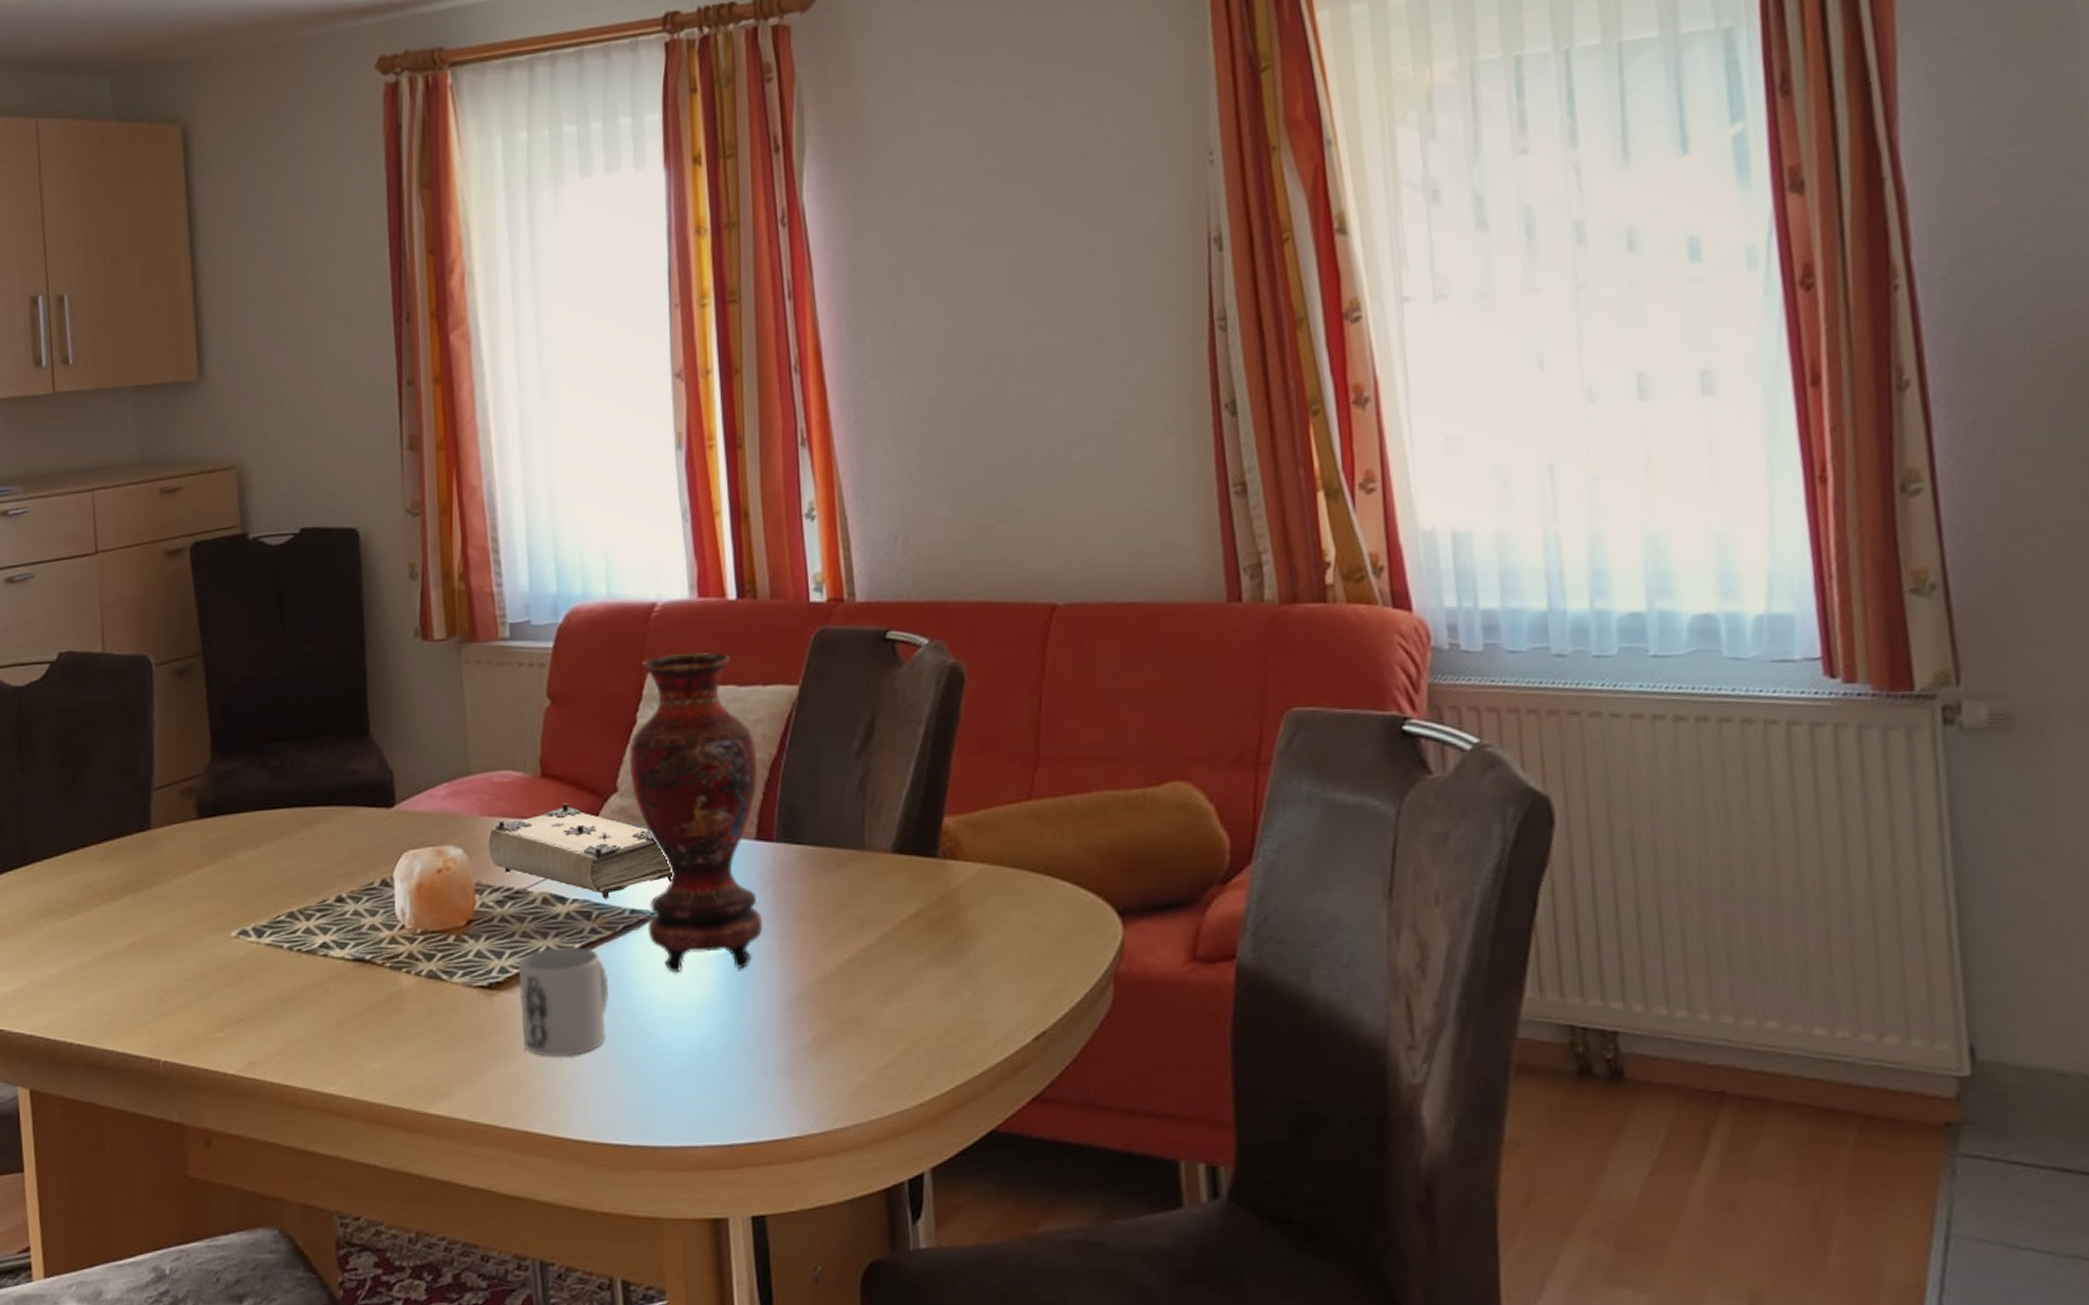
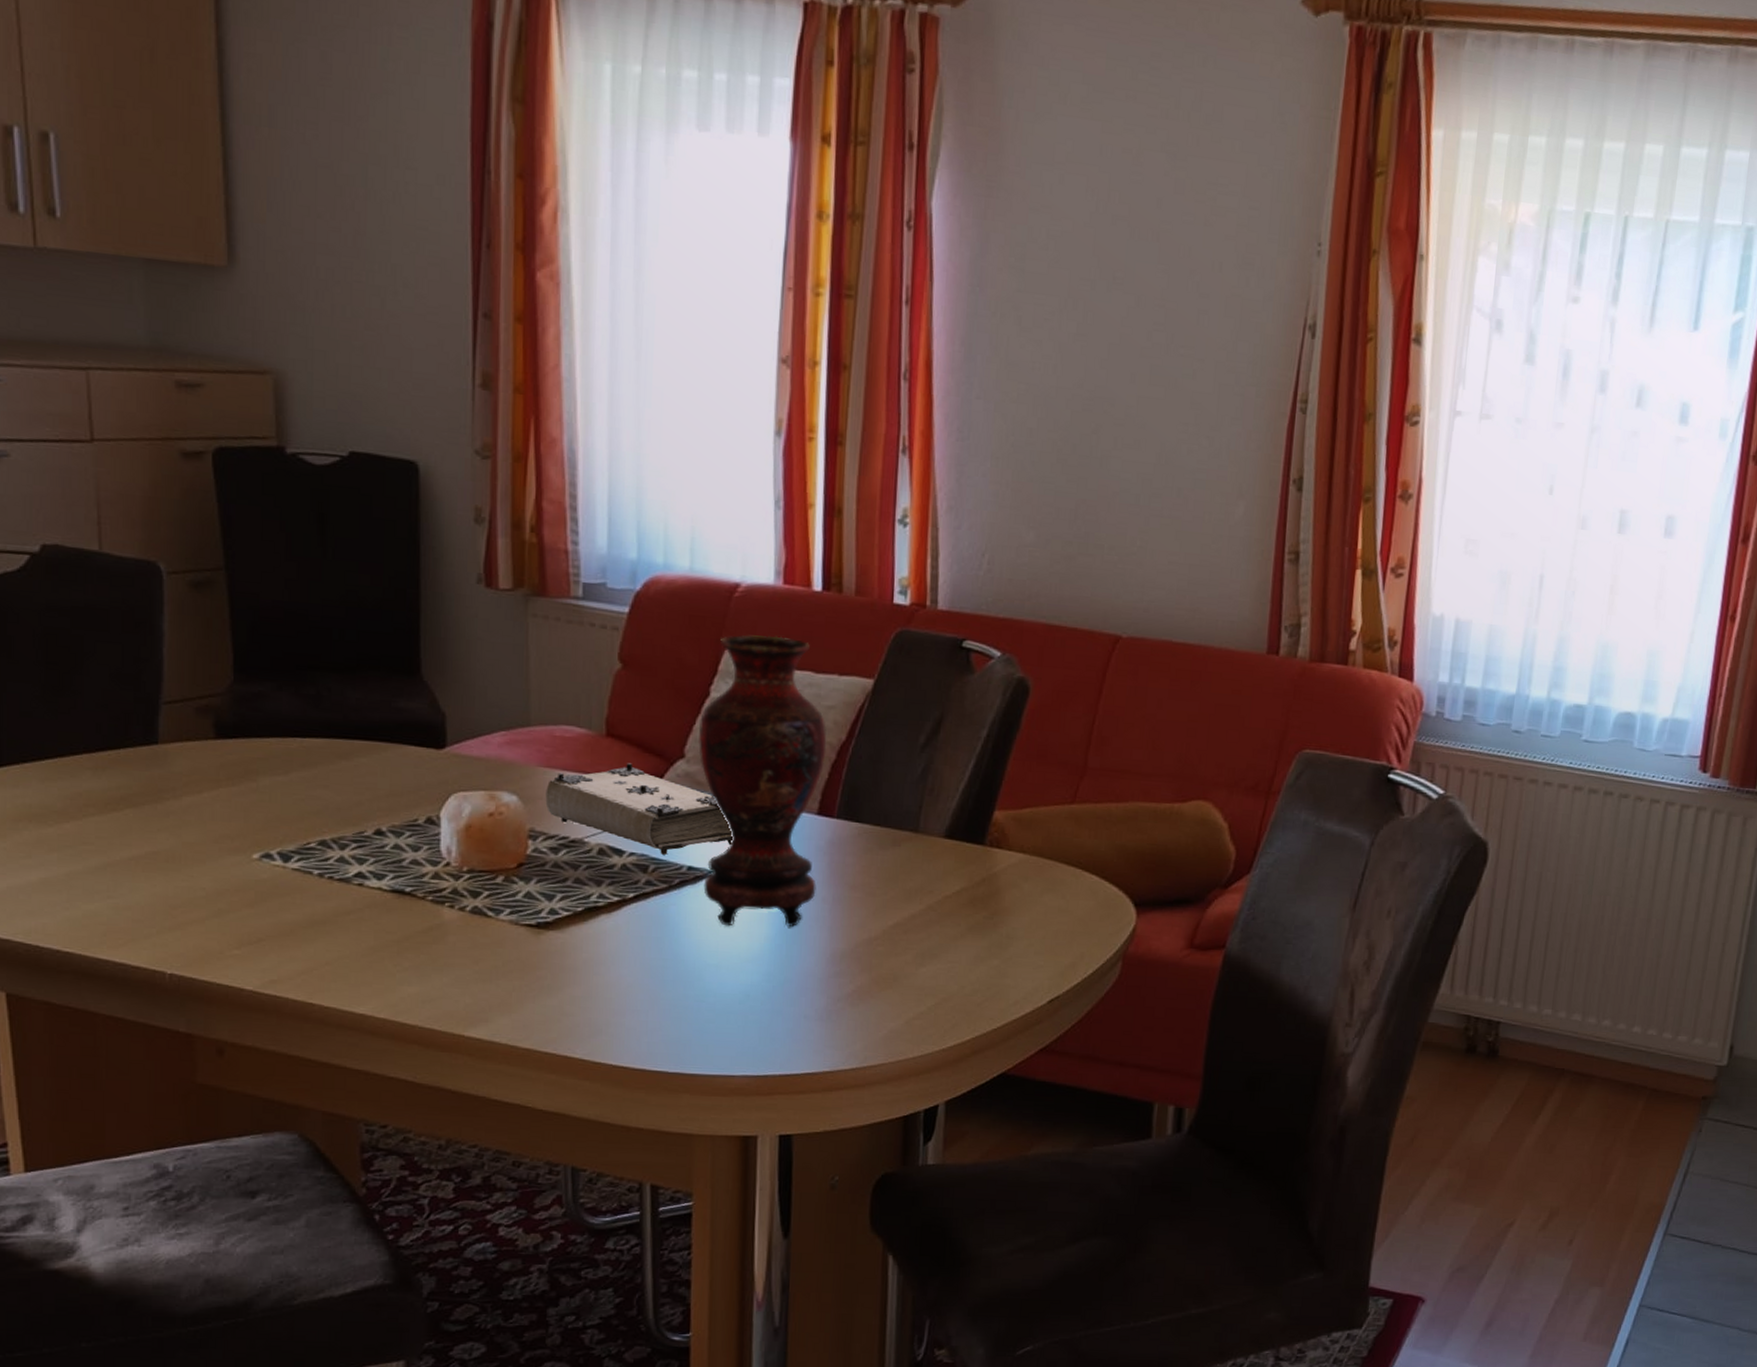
mug: present [518,946,609,1057] -> none [568,894,661,994]

